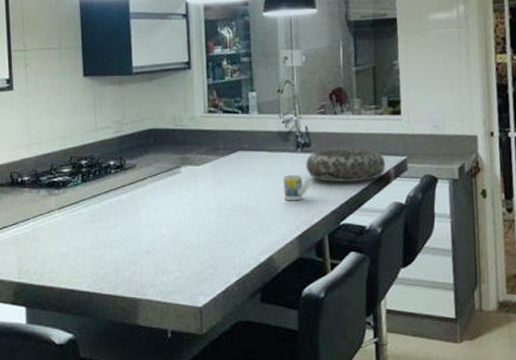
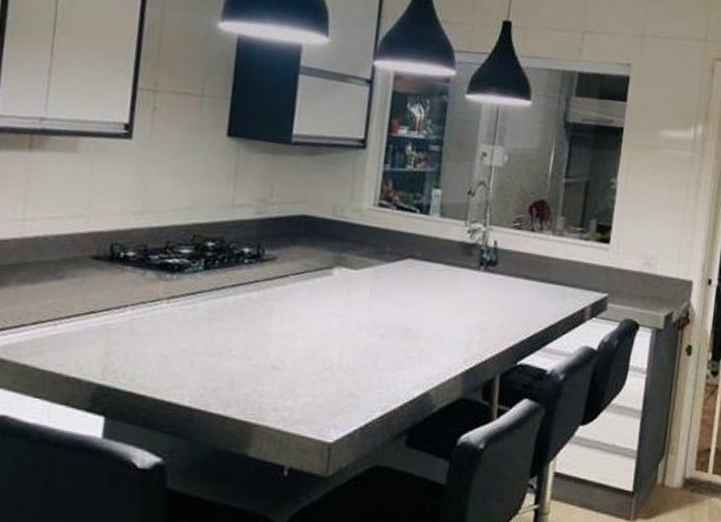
cup: present [283,174,313,201] -> none [455,296,493,329]
decorative bowl: present [305,148,386,183] -> none [487,271,583,317]

